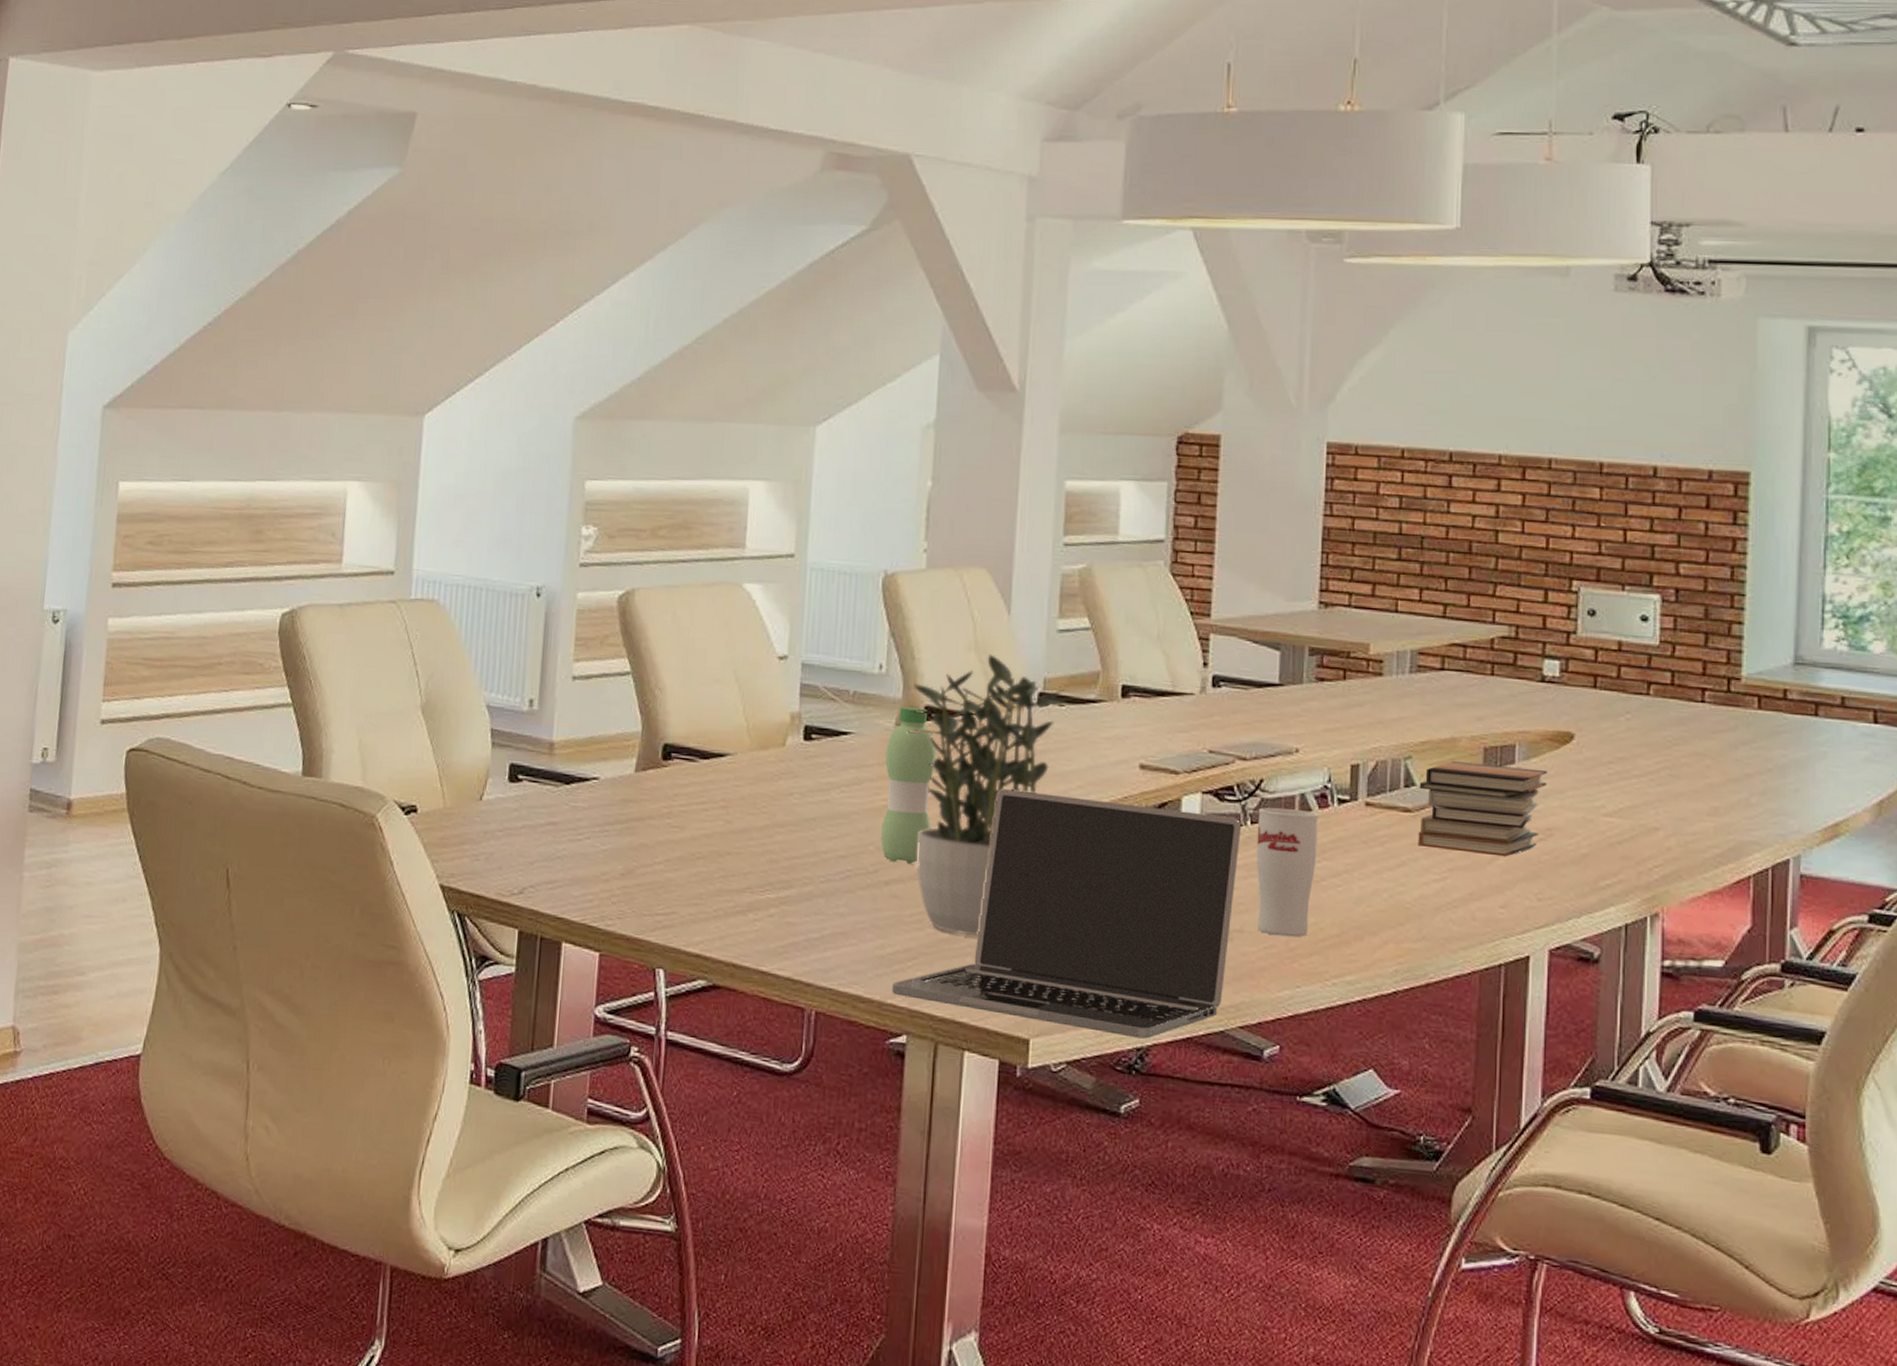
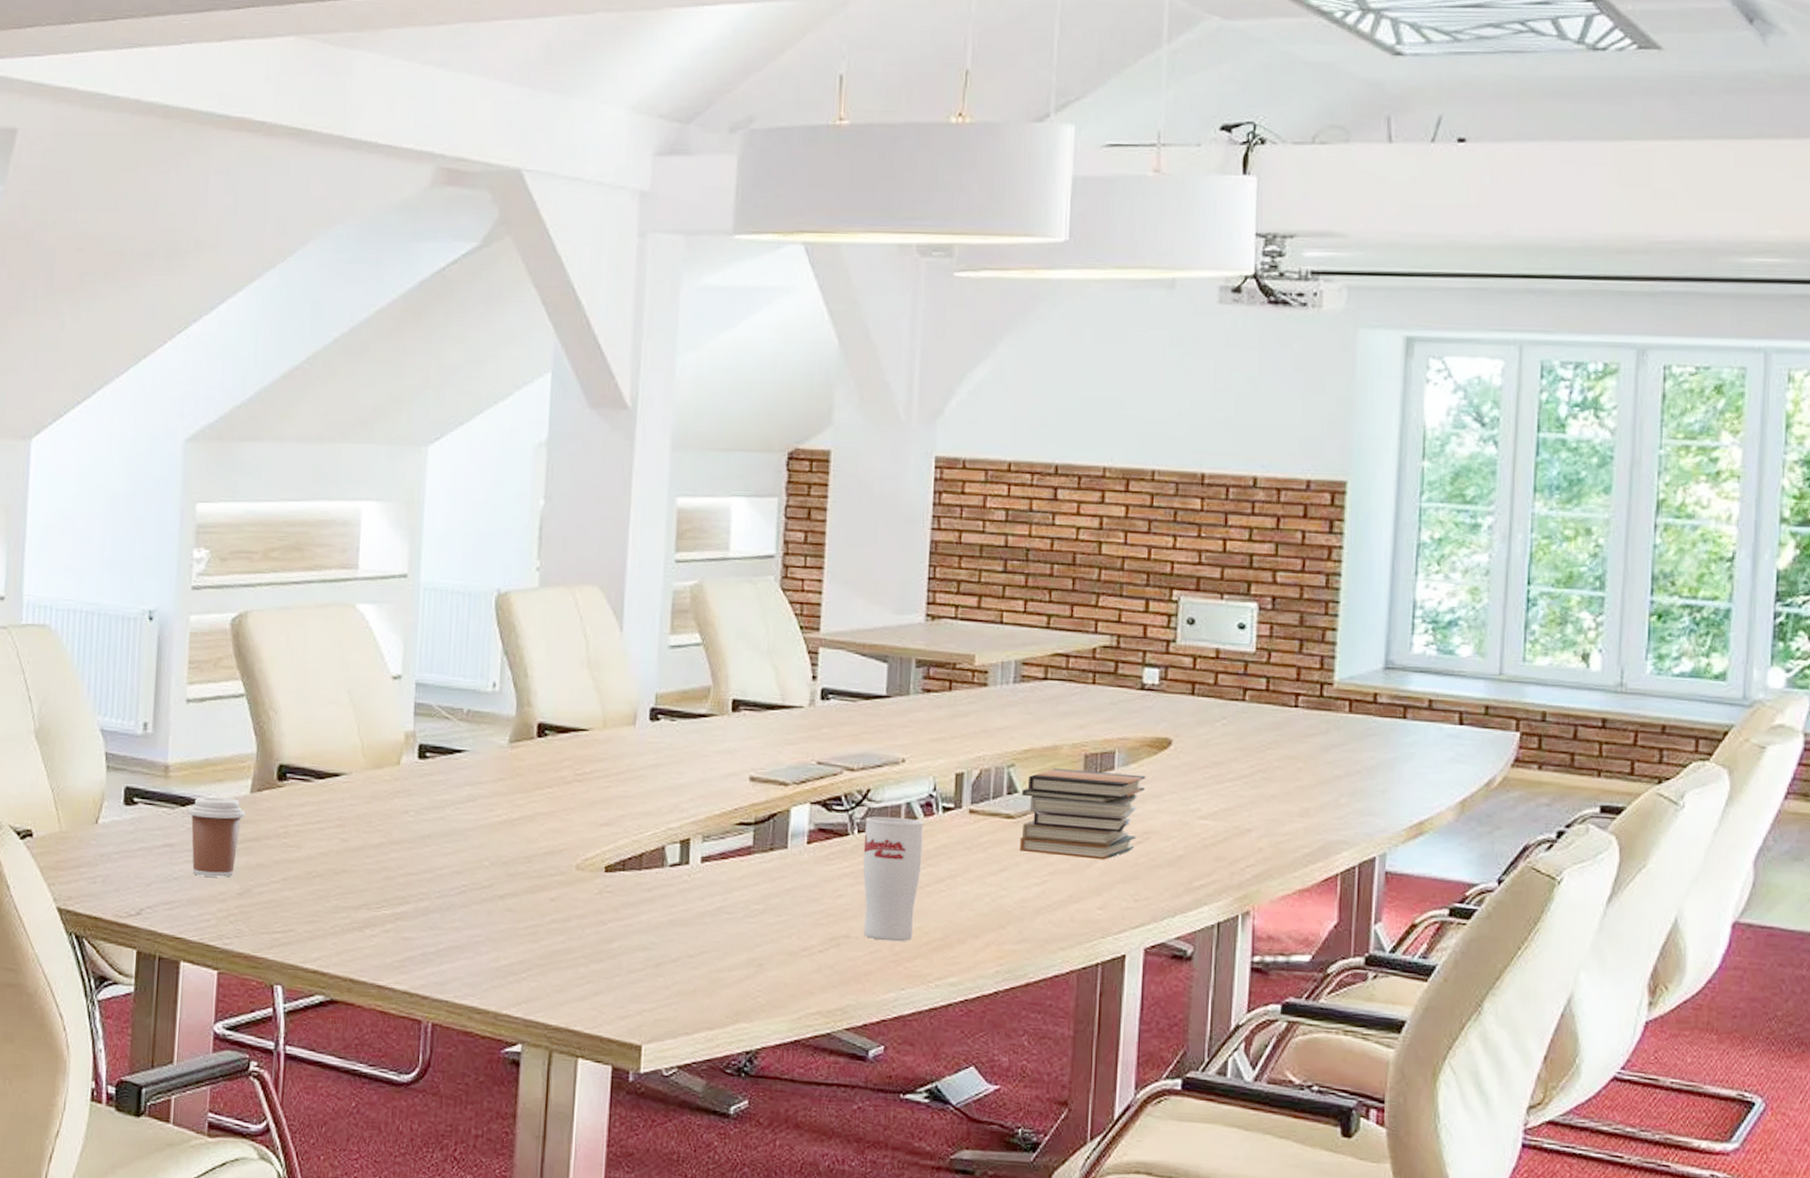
coffee cup: none [572,775,630,857] -> present [188,796,246,877]
water bottle: present [881,707,937,864] -> none [495,724,550,878]
laptop: present [892,789,1242,1039] -> none [507,803,849,1043]
potted plant: present [907,654,1066,935] -> none [521,671,678,947]

